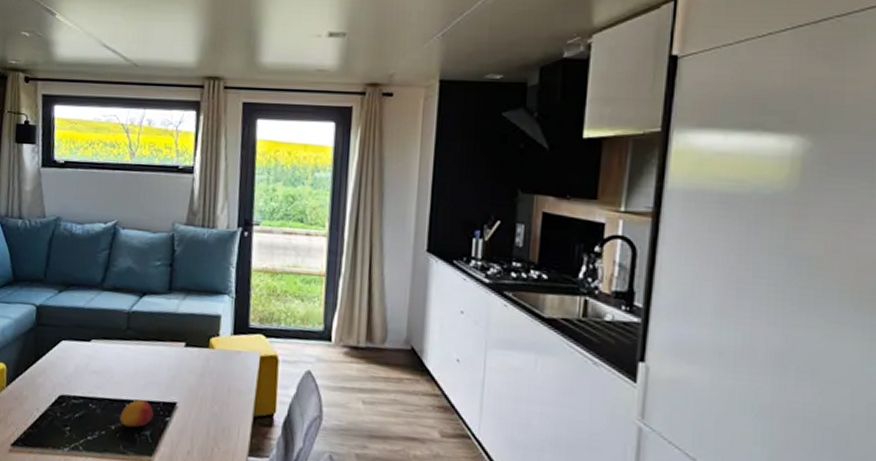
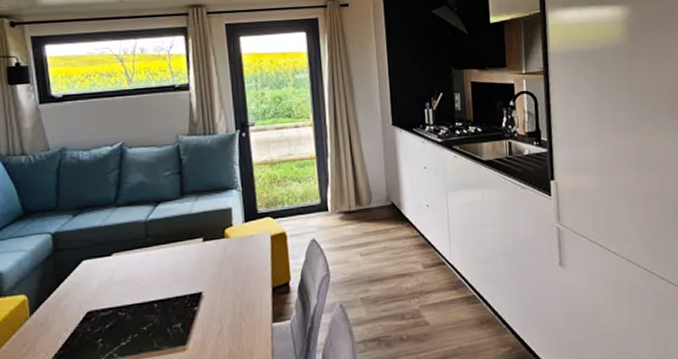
fruit: present [119,400,154,428] -> none [150,297,182,325]

